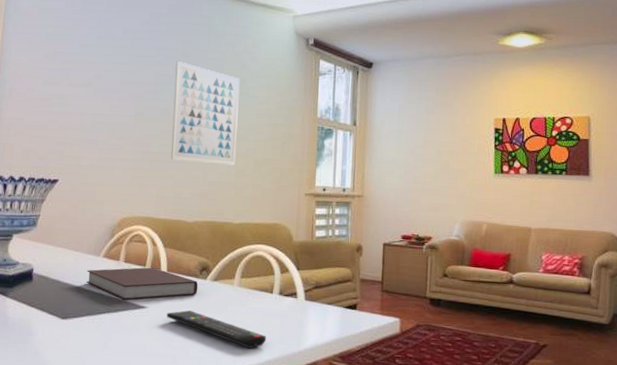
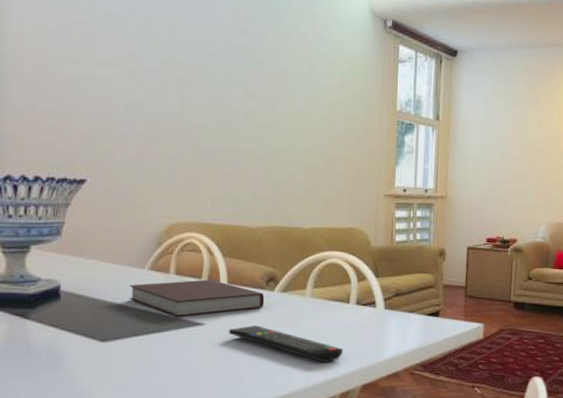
wall art: present [171,61,240,166] -> none [227,40,308,164]

